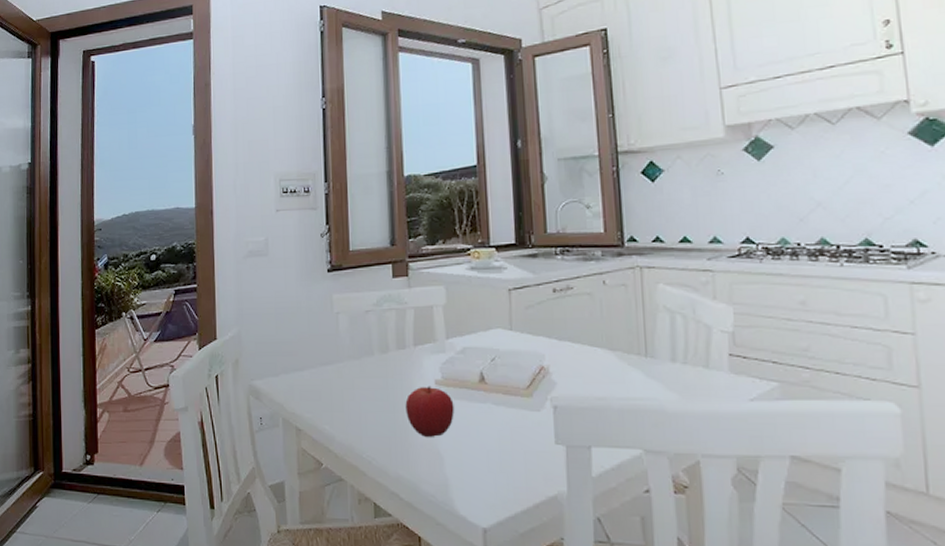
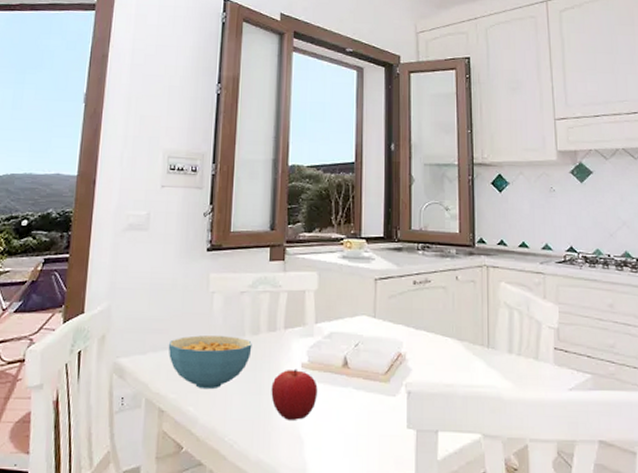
cereal bowl: none [298,356,382,408] -> present [168,335,252,390]

